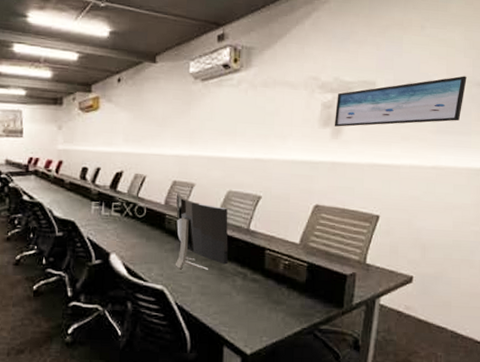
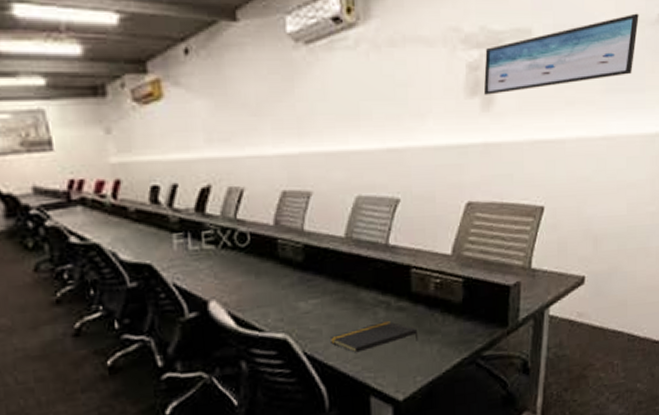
monitor: present [175,192,229,270] -> none [287,206,366,308]
notepad: none [197,288,267,310] -> present [331,321,419,353]

